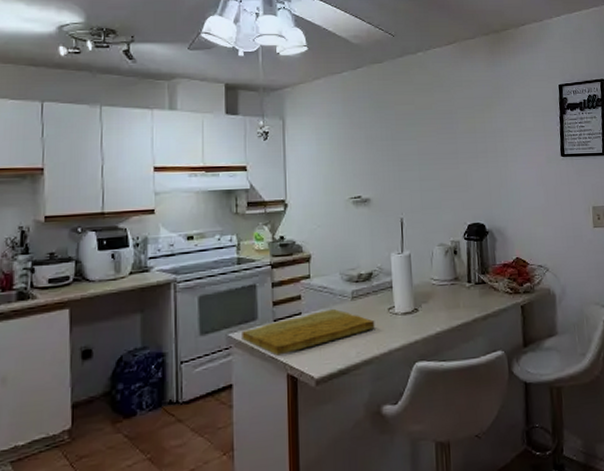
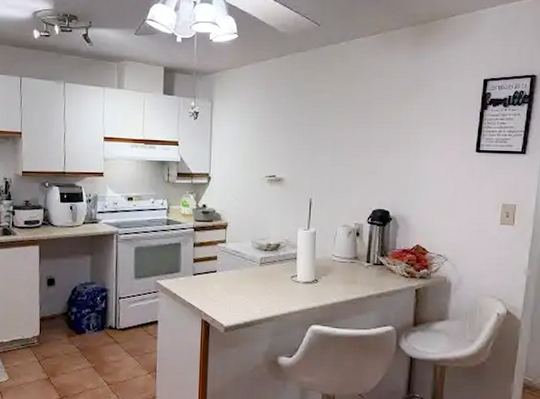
cutting board: present [242,308,375,356] -> none [167,270,279,303]

